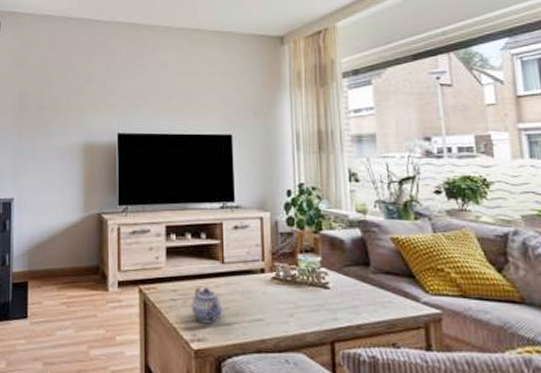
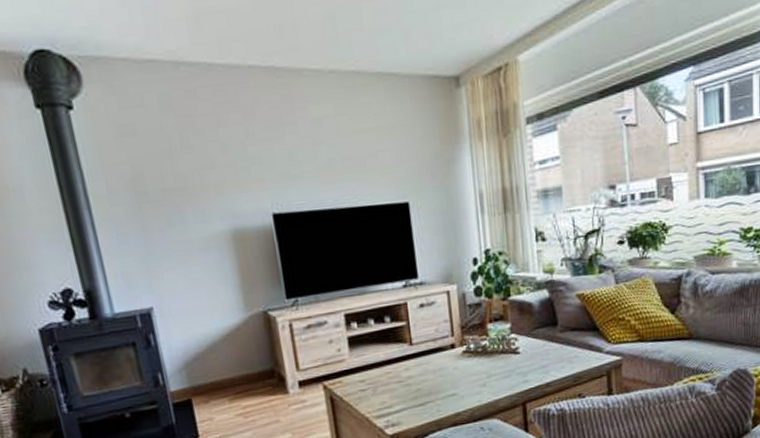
teapot: present [191,287,223,323] -> none [381,372,416,408]

